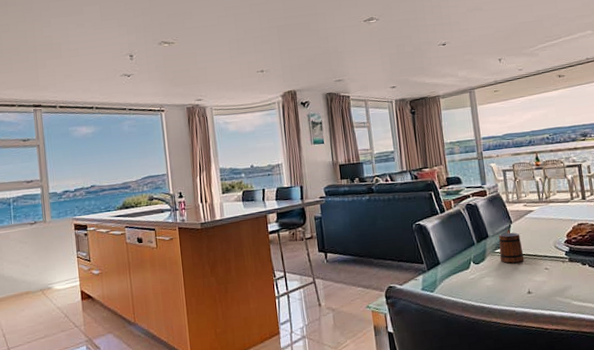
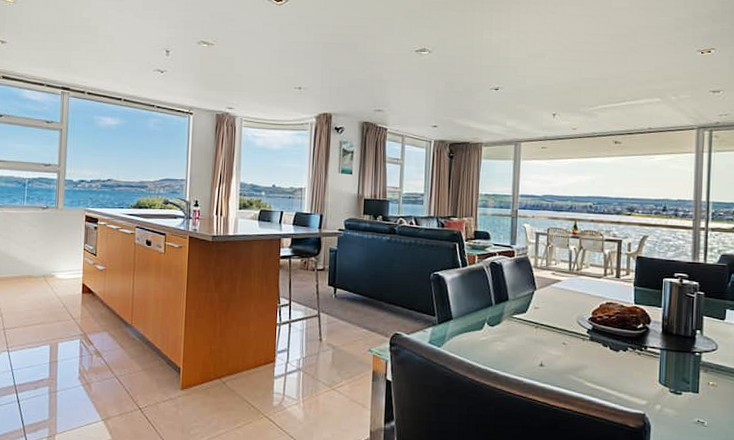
mug: present [498,229,525,263] -> none [516,295,543,332]

